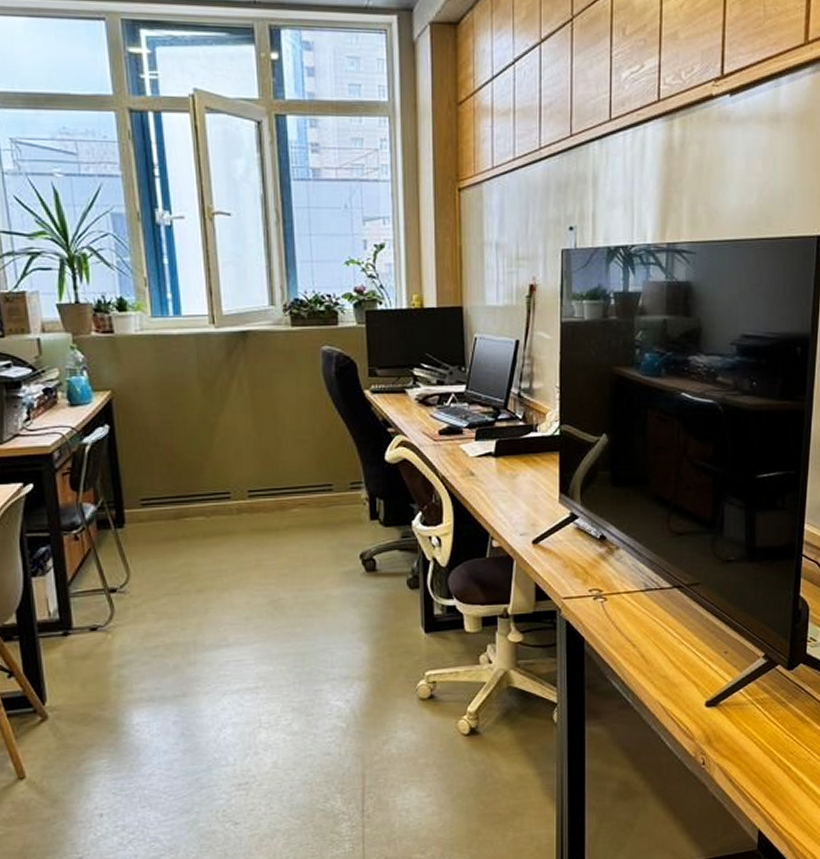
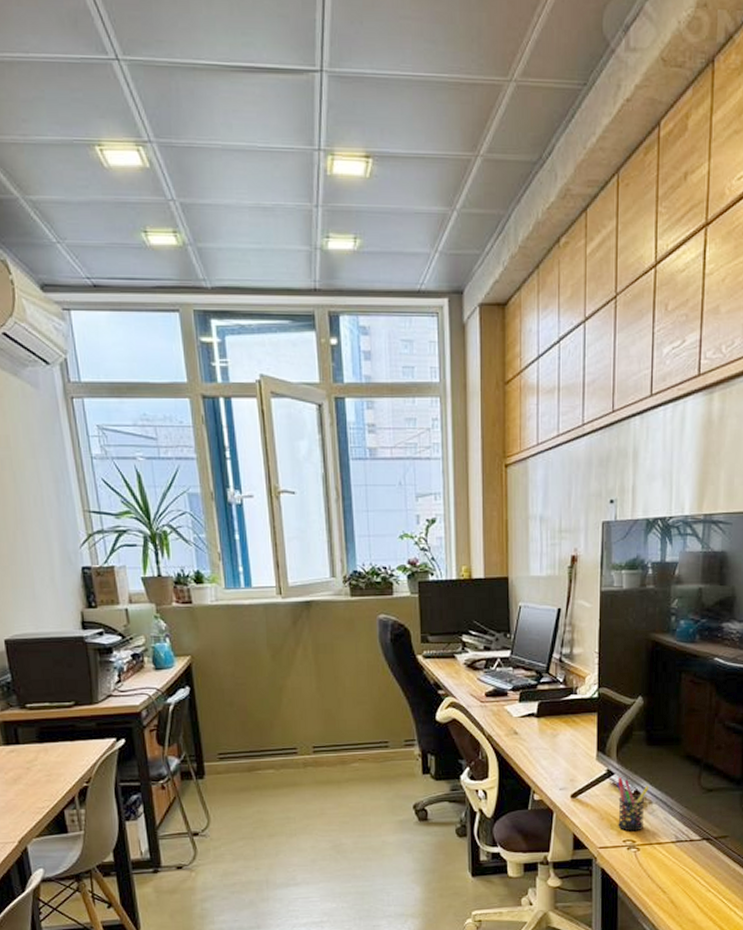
pen holder: none [580,521,616,580] -> present [616,777,649,832]

